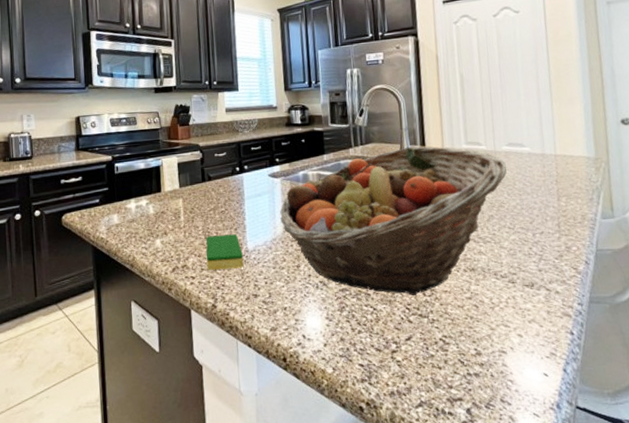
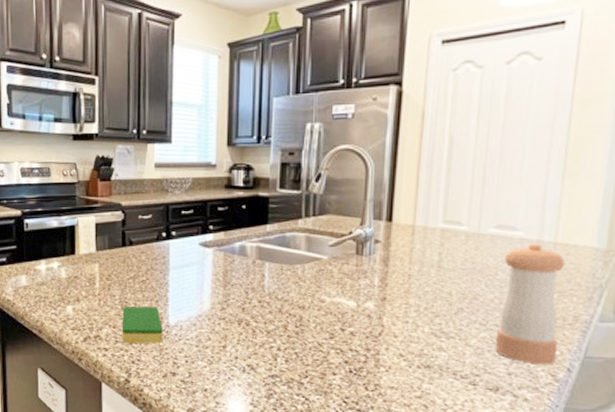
fruit basket: present [280,146,507,295] -> none [209,221,489,389]
pepper shaker: none [518,157,575,260] -> present [495,244,565,365]

